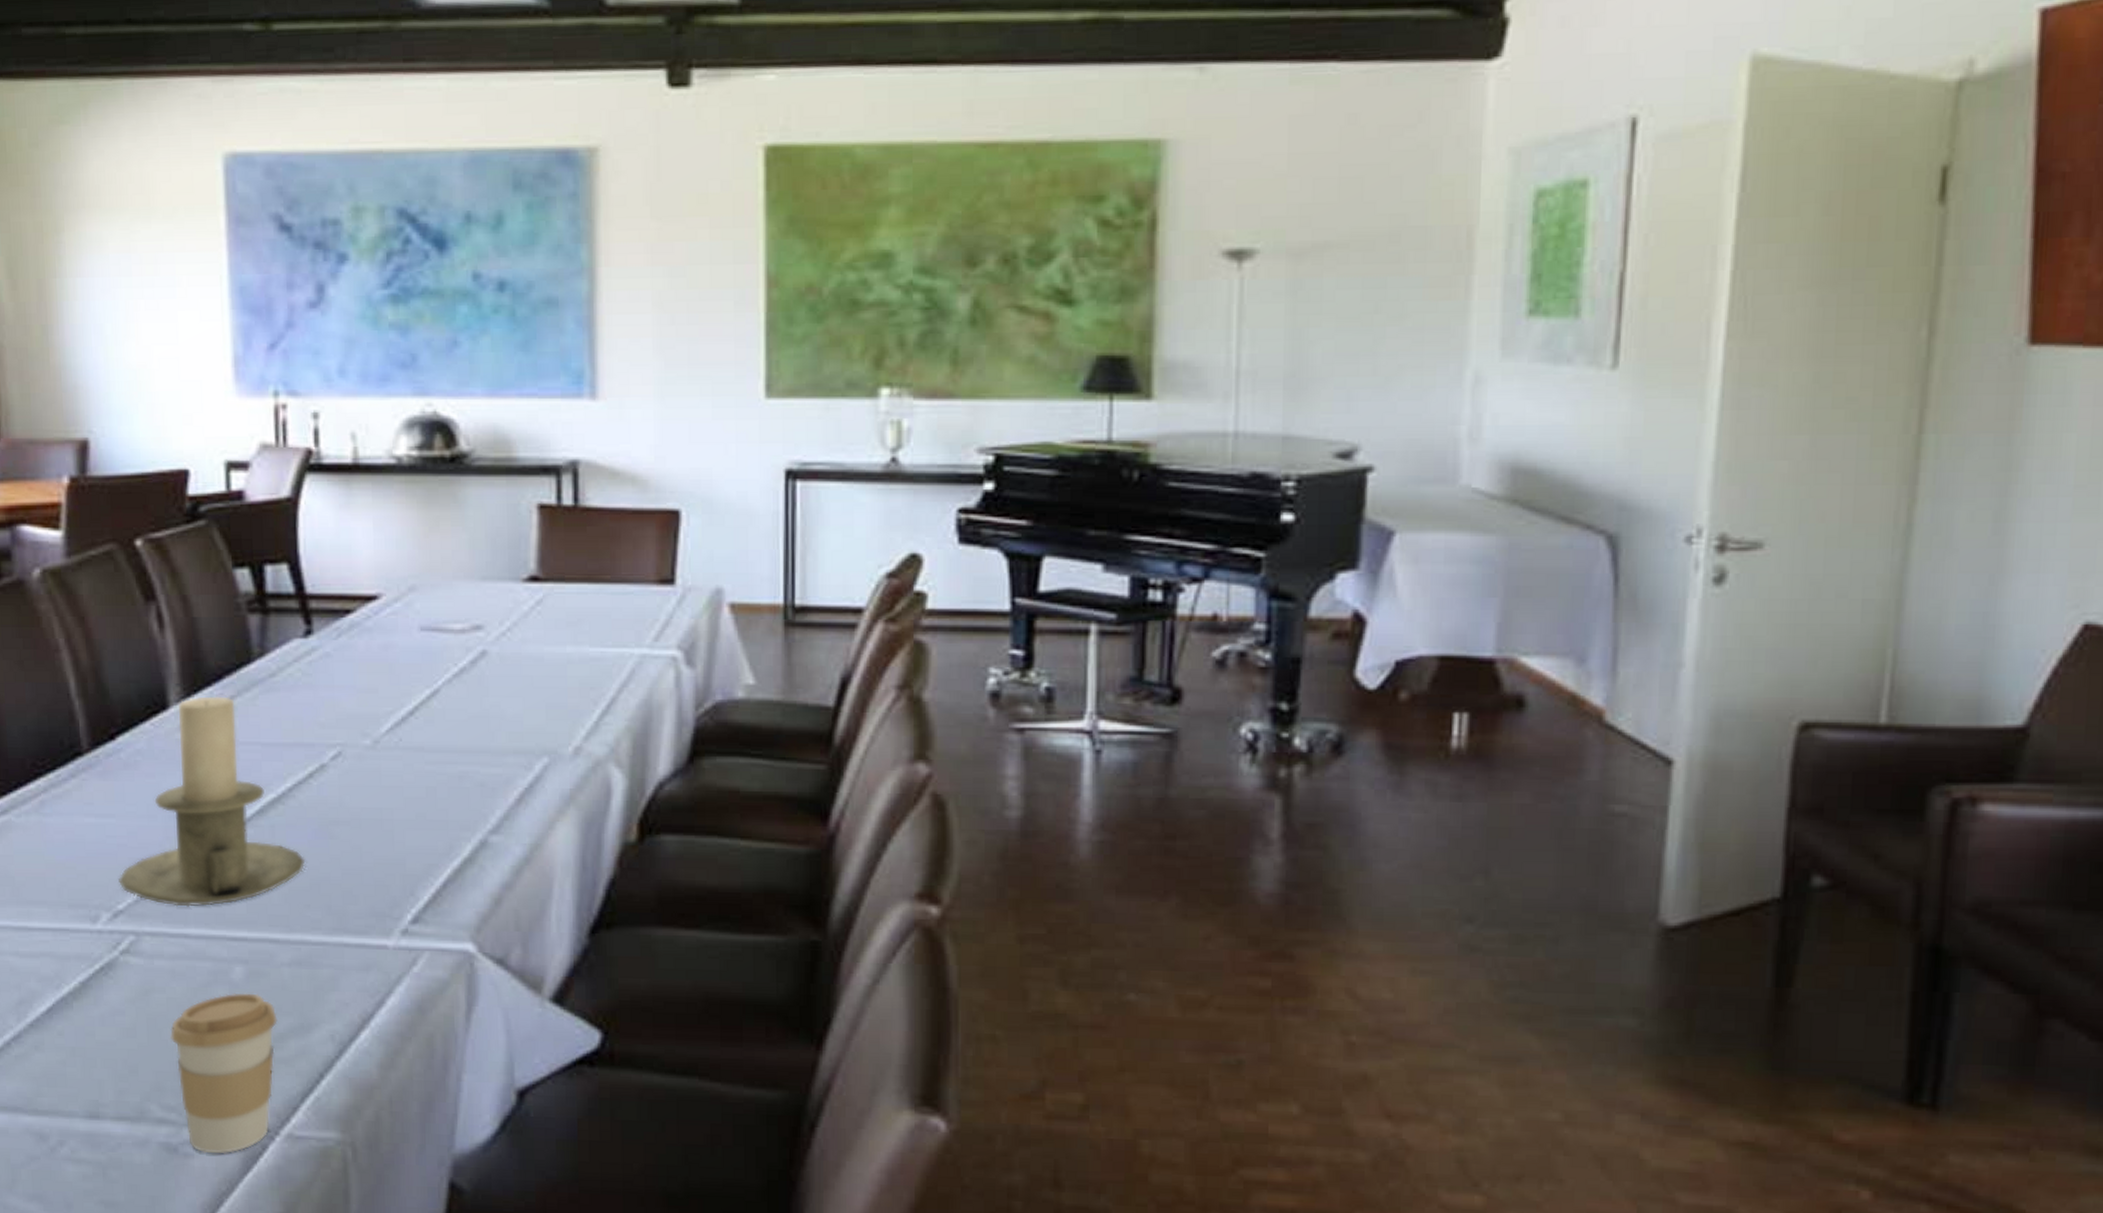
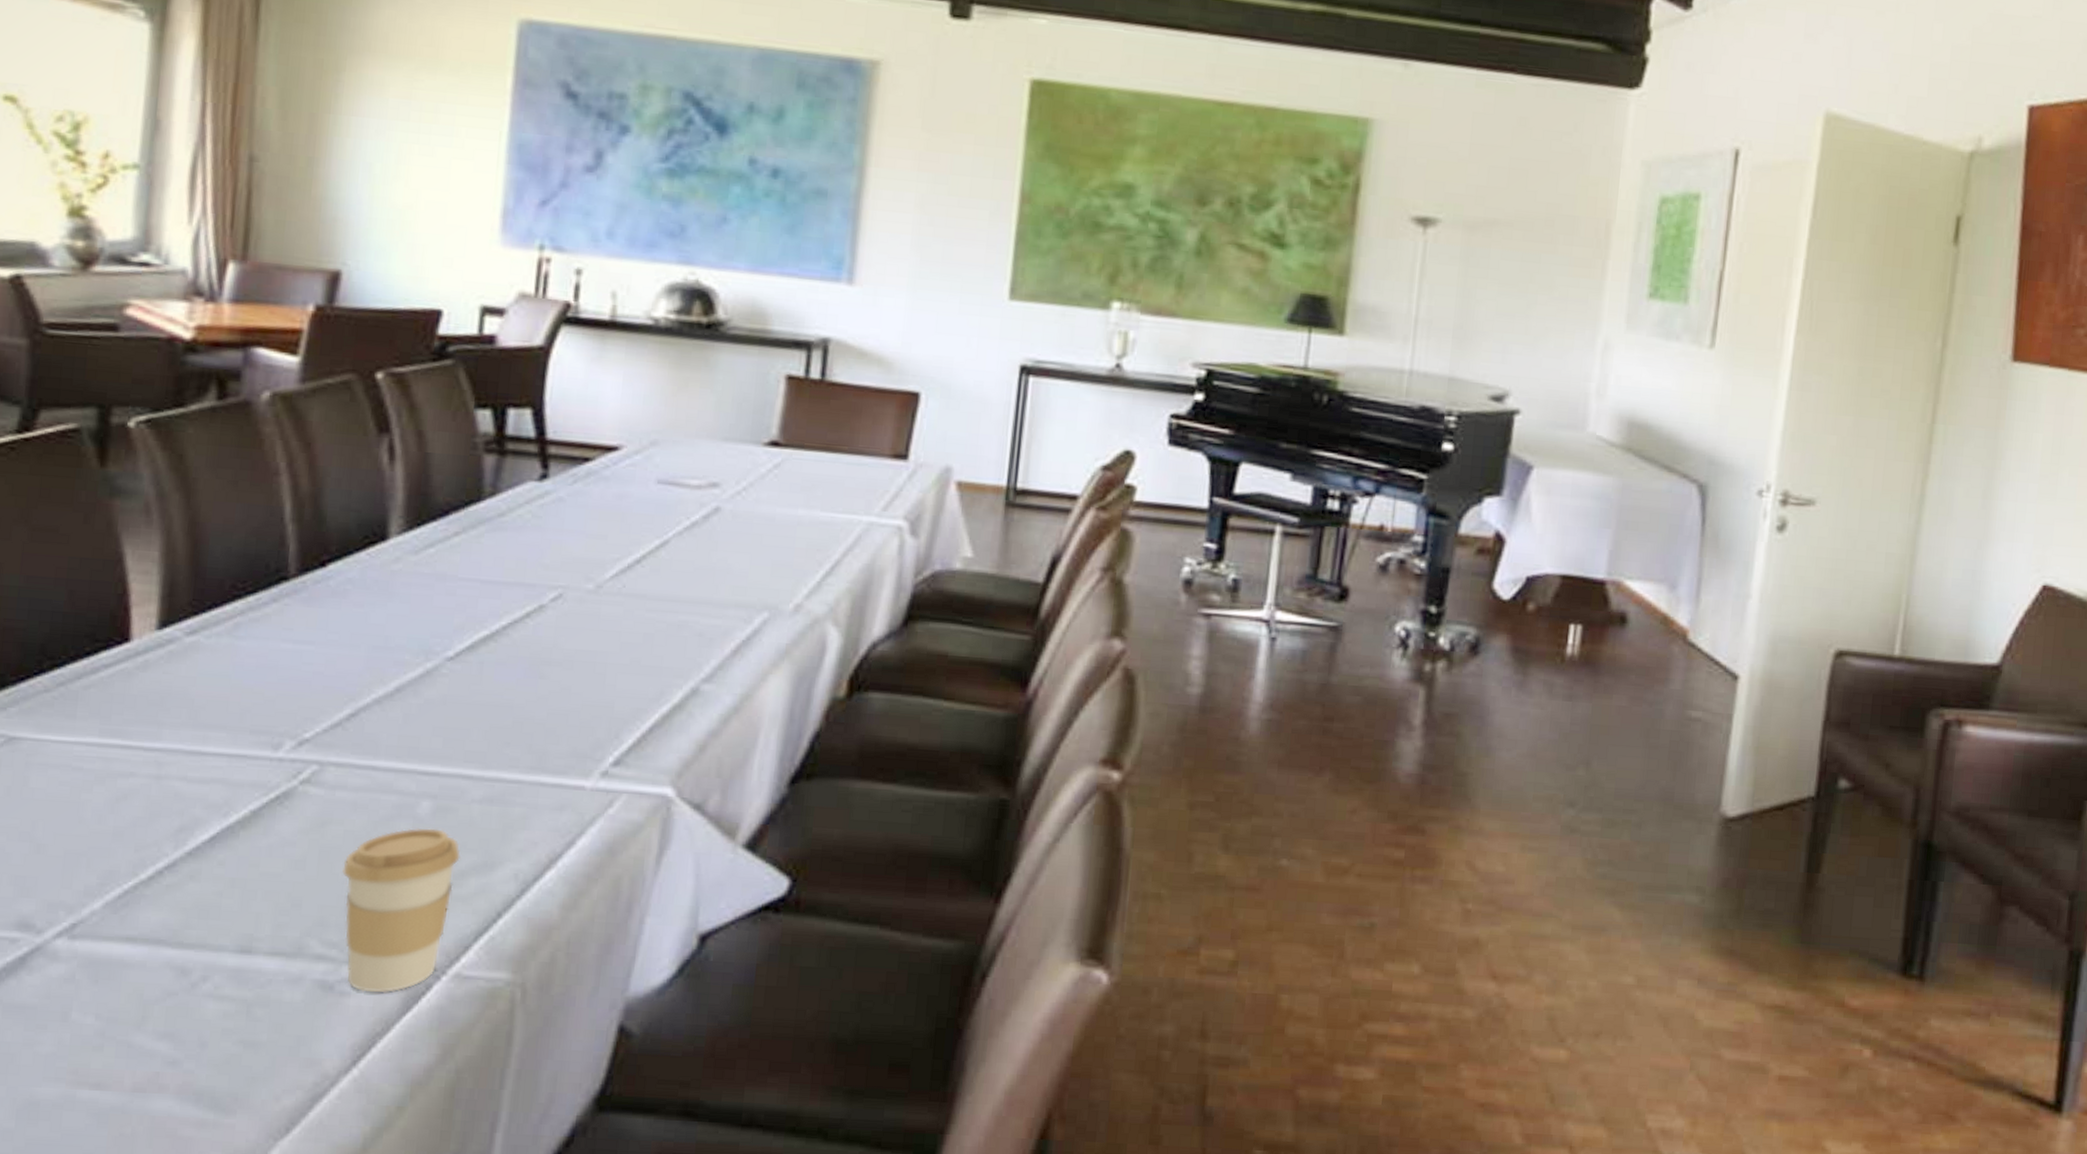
candle holder: present [118,696,306,907] -> none [309,530,512,739]

